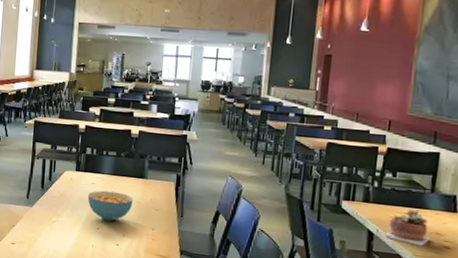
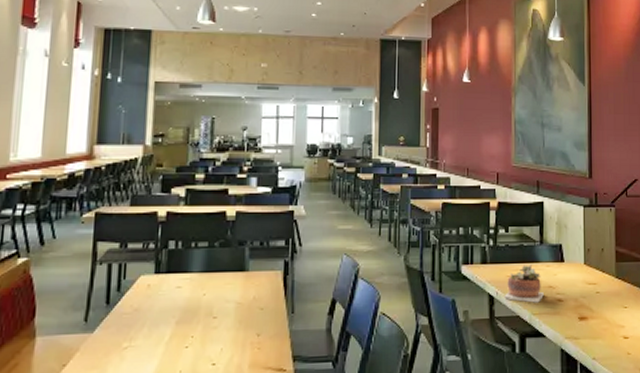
cereal bowl: present [87,190,133,221] -> none [171,294,232,334]

